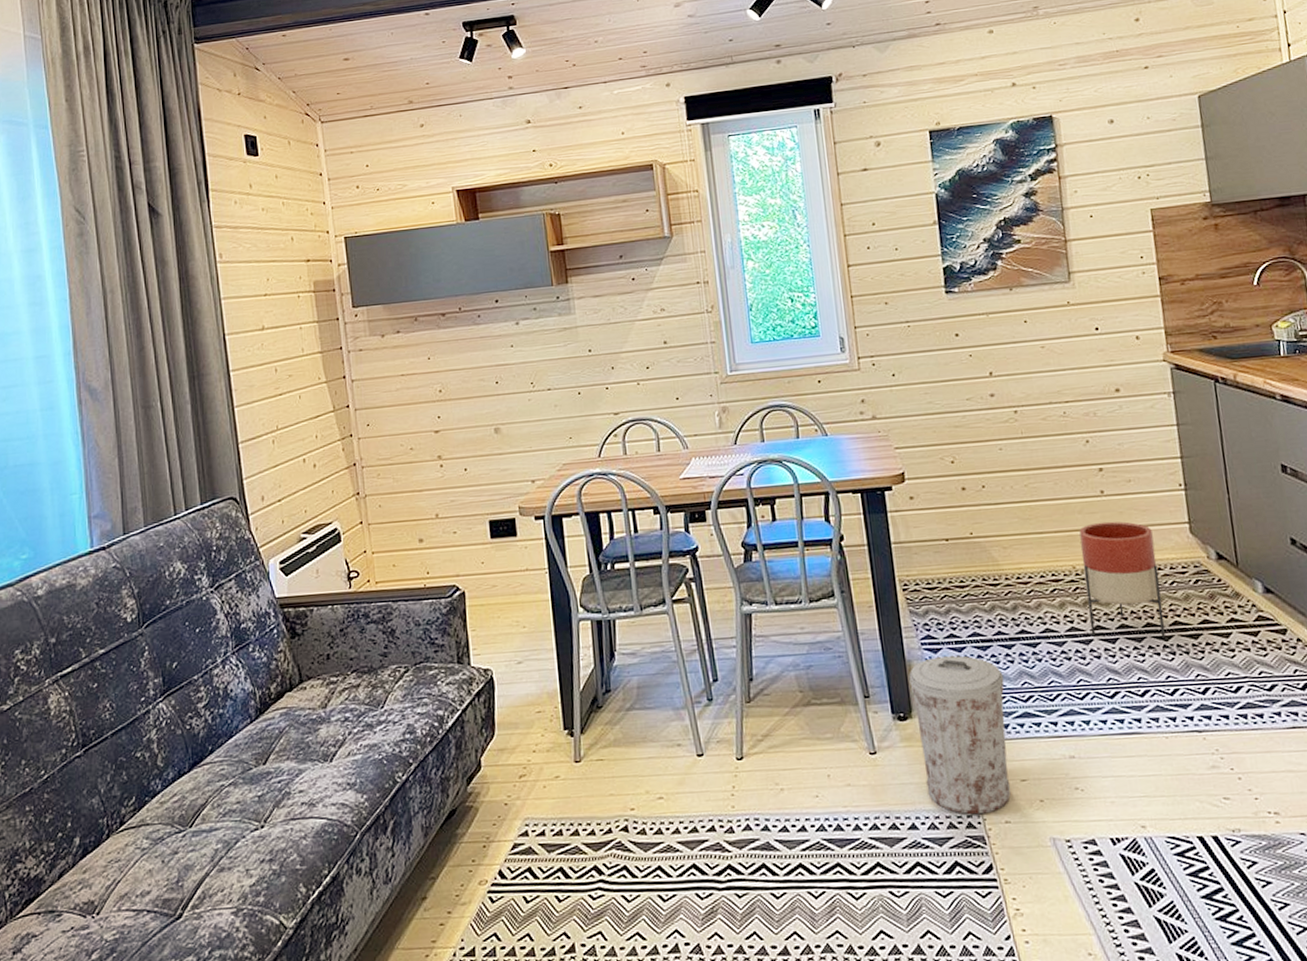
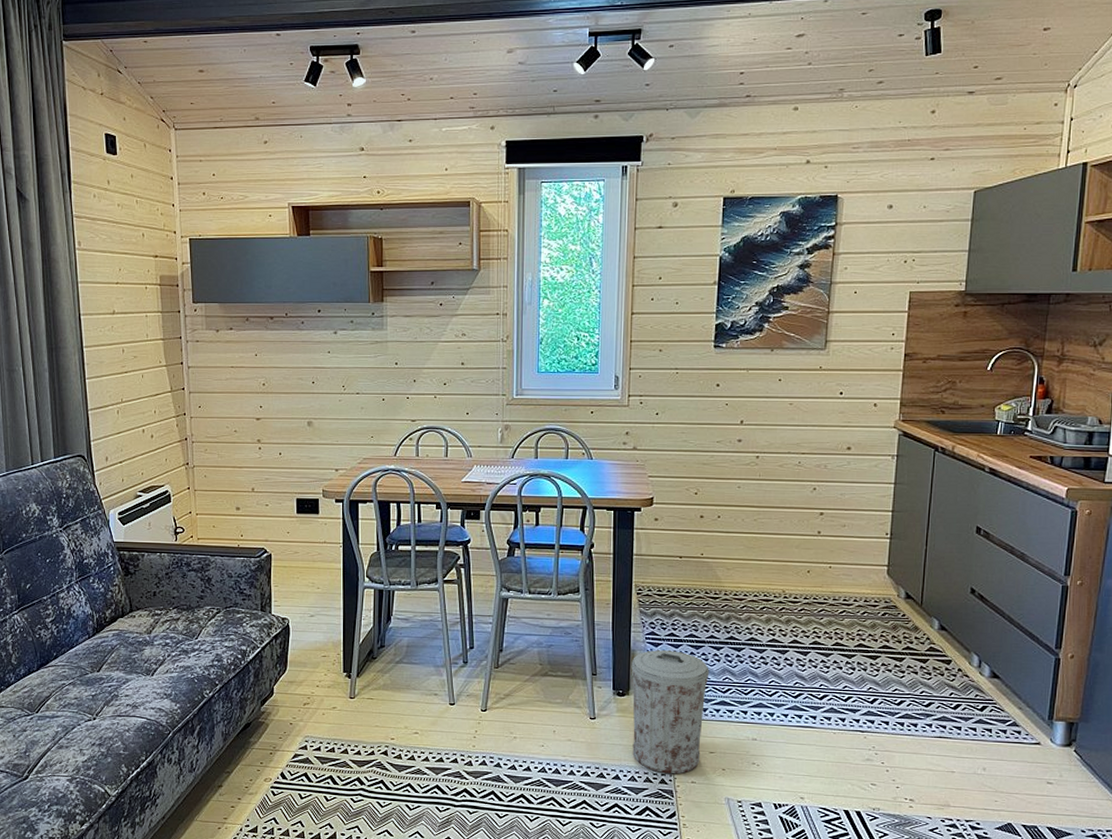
planter: present [1079,521,1165,637] -> none [788,557,855,655]

